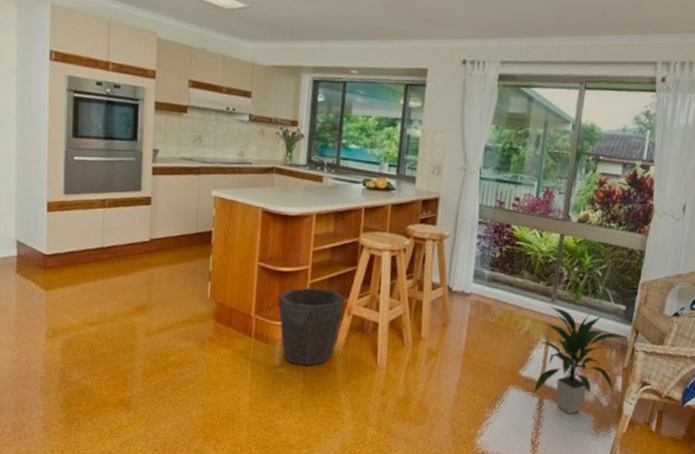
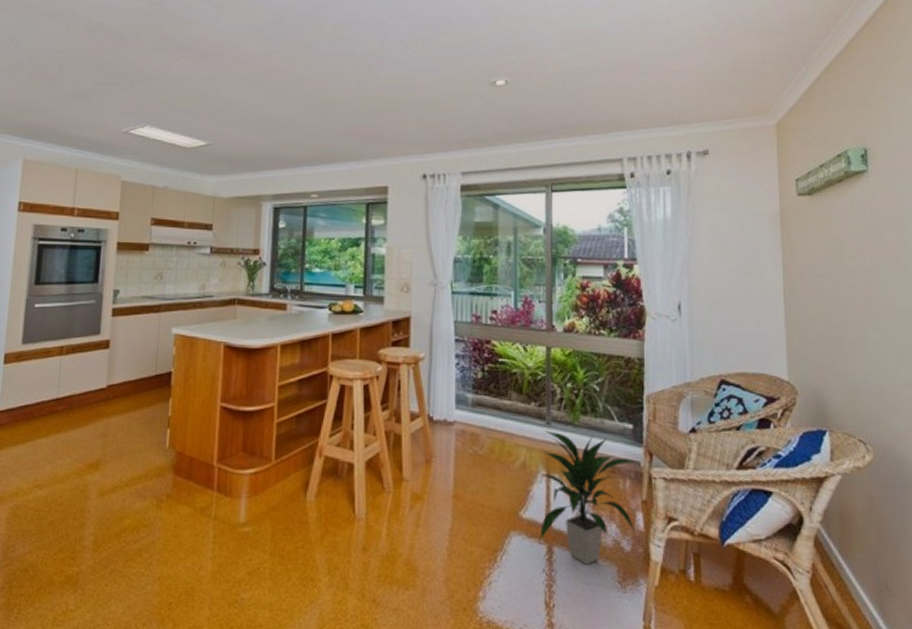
waste bin: present [278,287,346,366] -> none [242,428,316,522]

